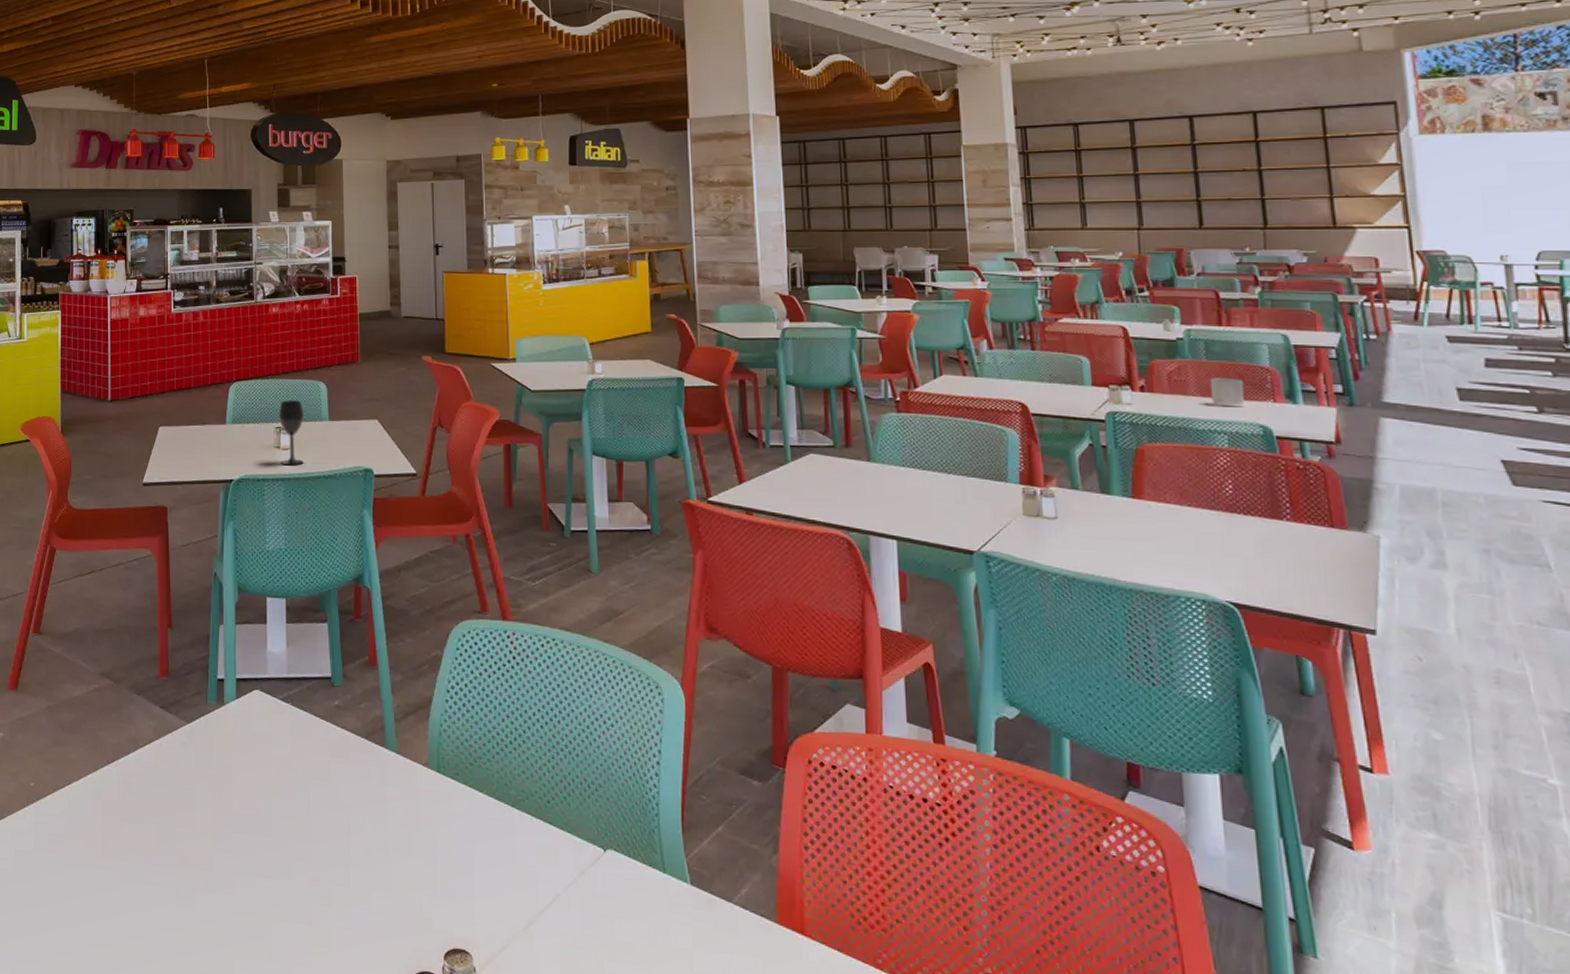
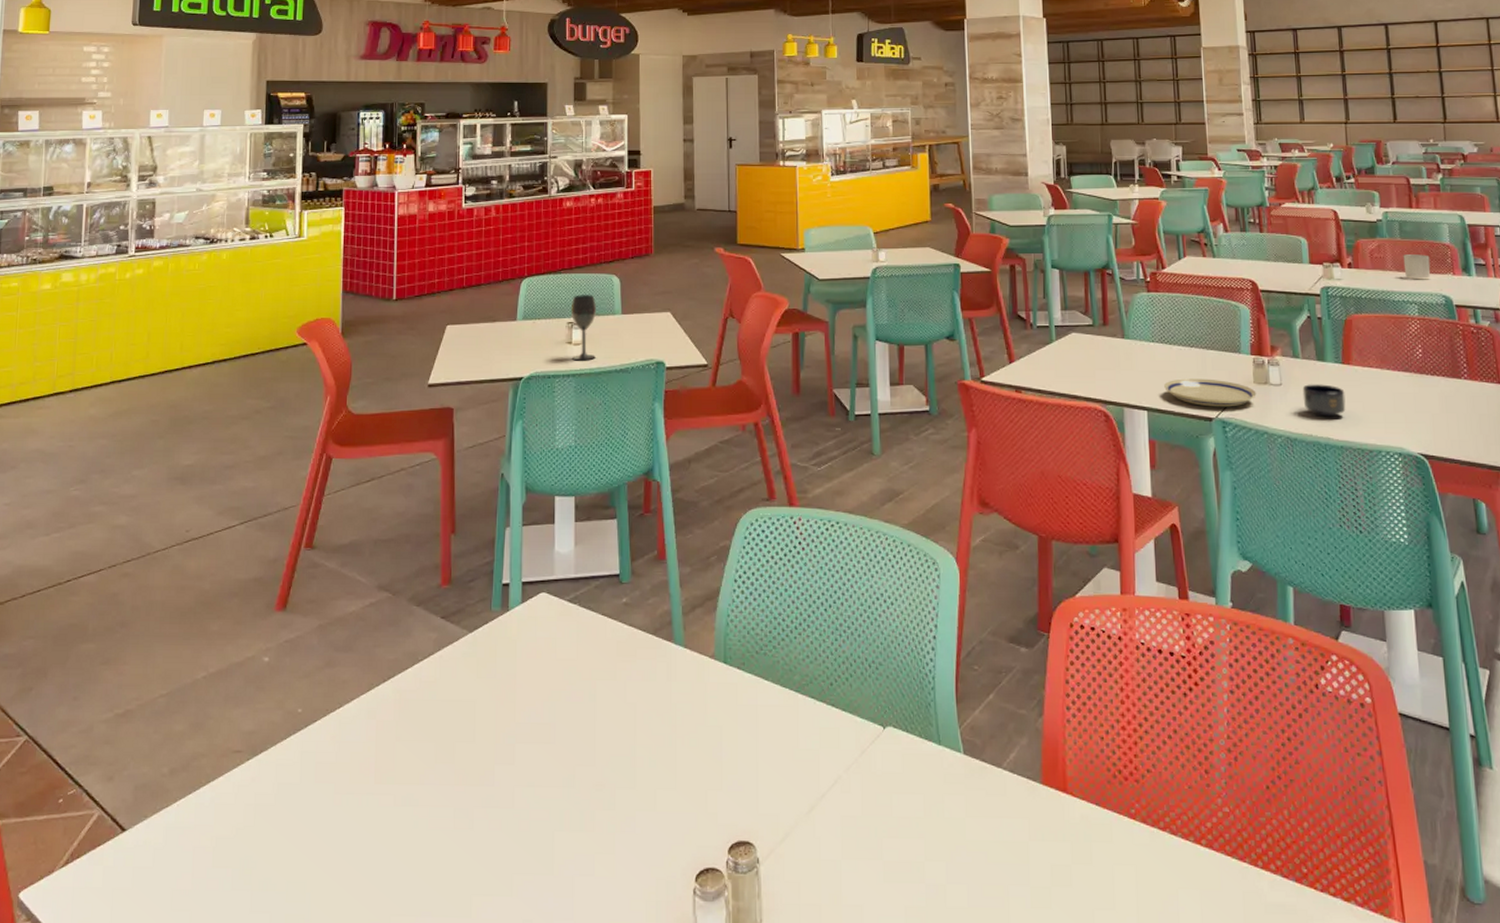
plate: none [917,507,1027,540] -> present [1164,378,1257,407]
mug: none [1082,519,1136,556] -> present [1302,384,1346,417]

